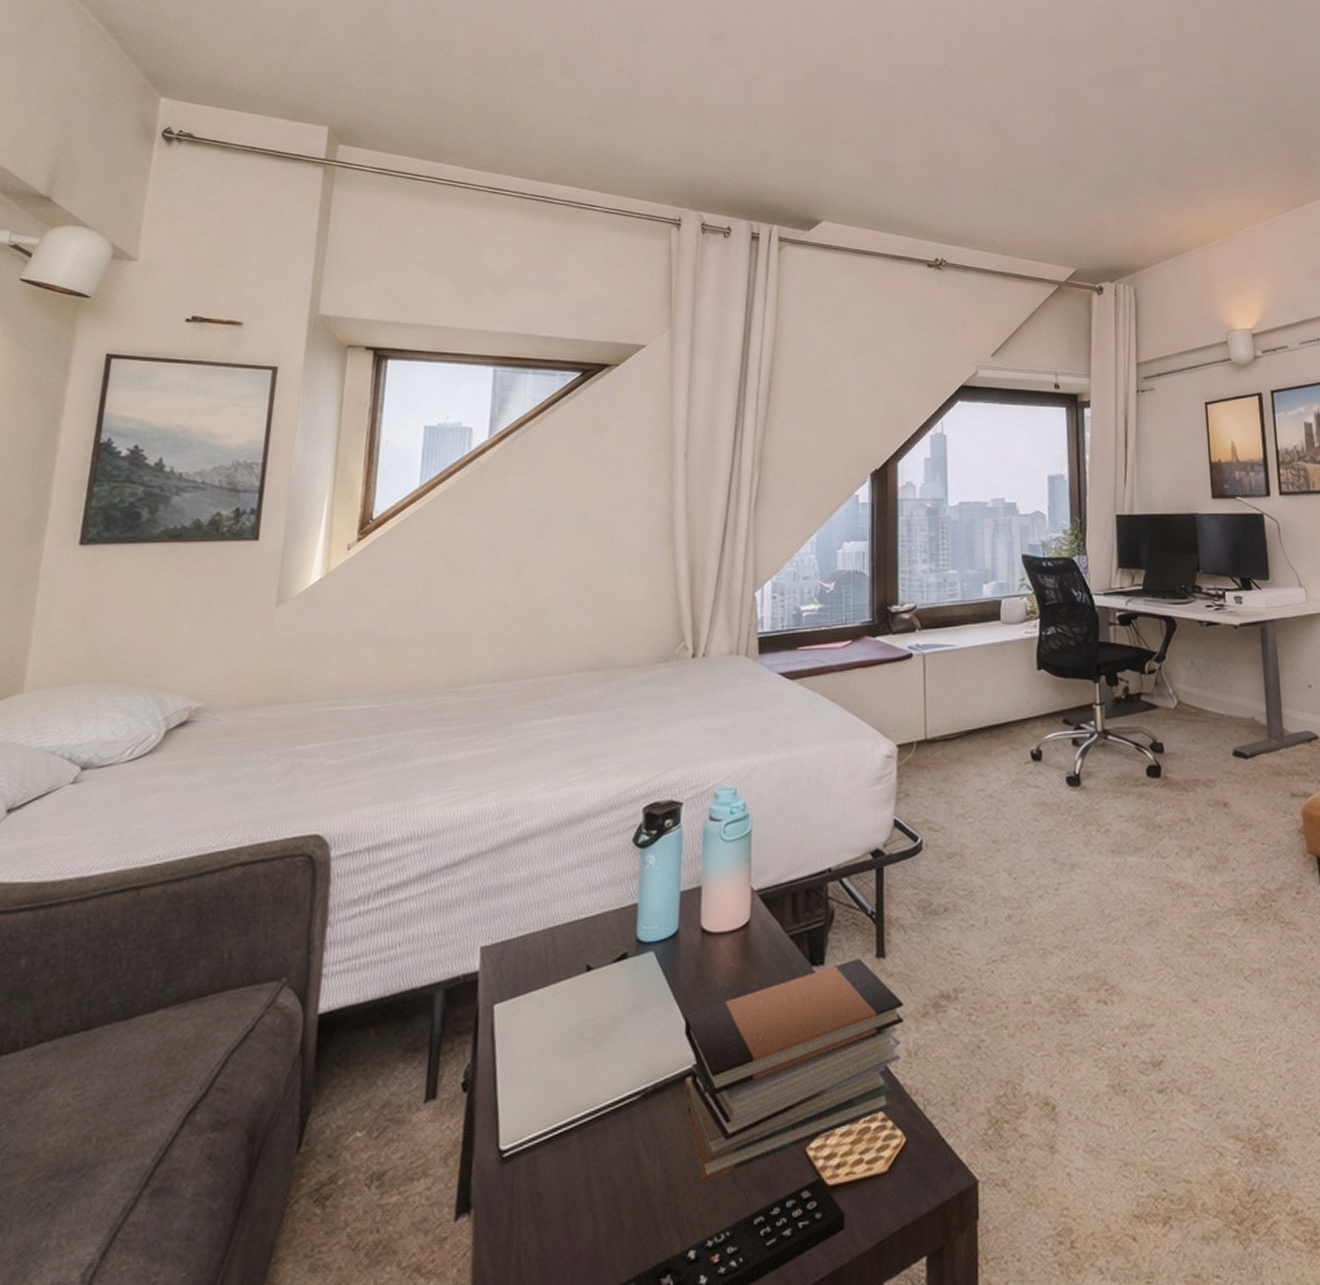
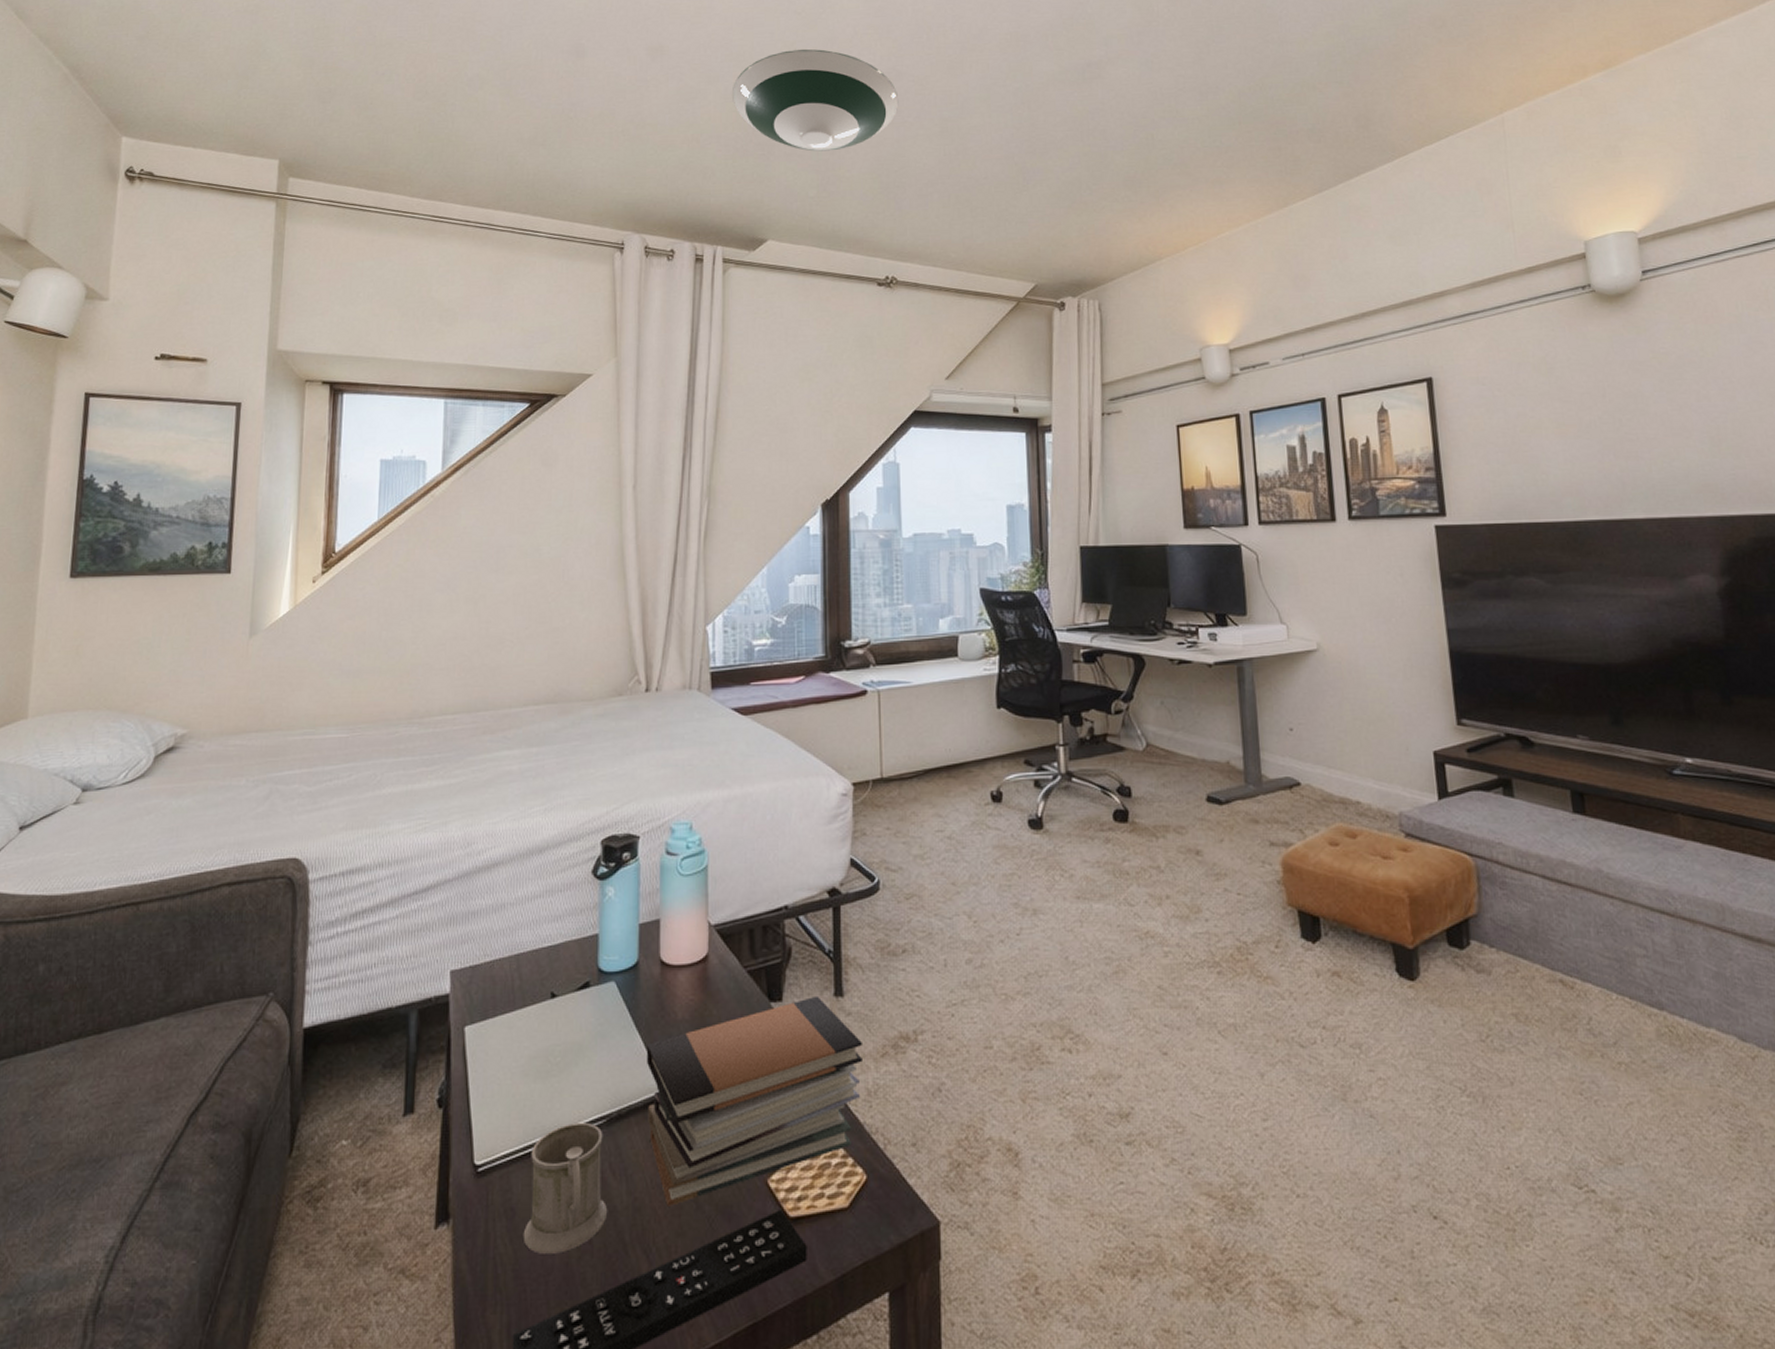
mug: none [549,1098,641,1241] -> present [523,1122,608,1254]
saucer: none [791,44,950,140] -> present [733,48,899,152]

